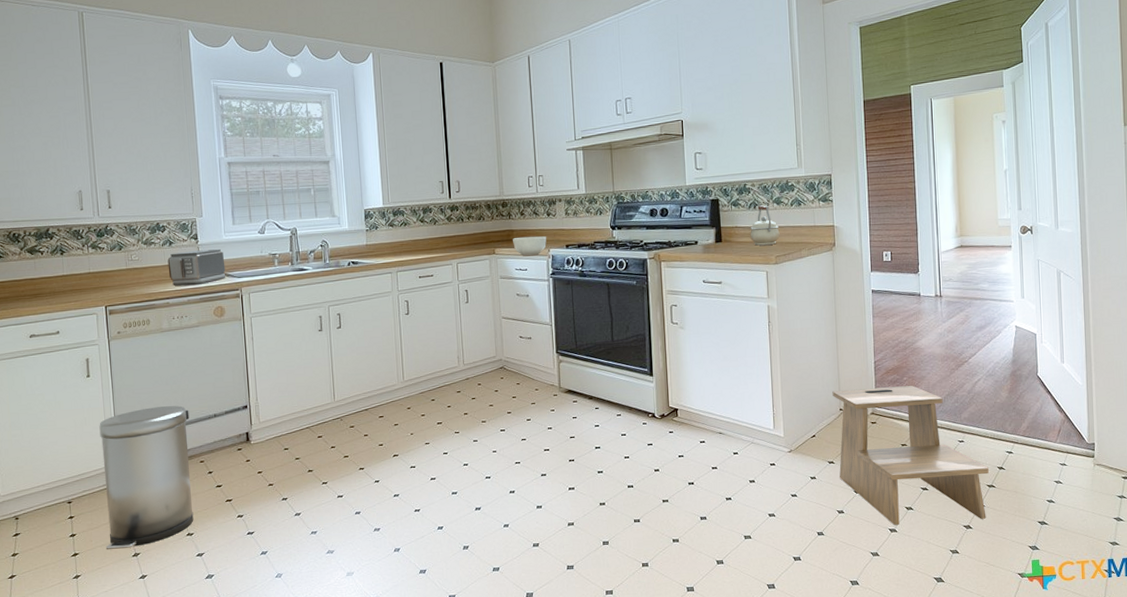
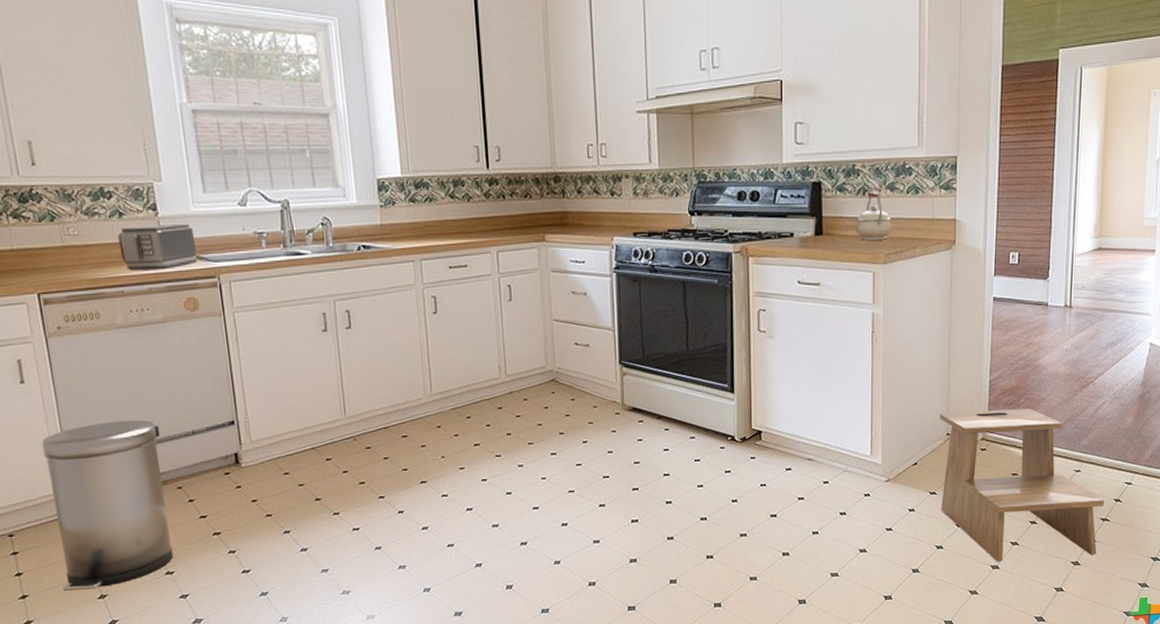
bowl: present [513,235,547,257] -> none [567,220,610,245]

